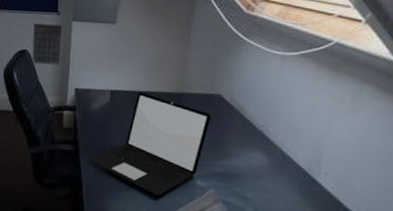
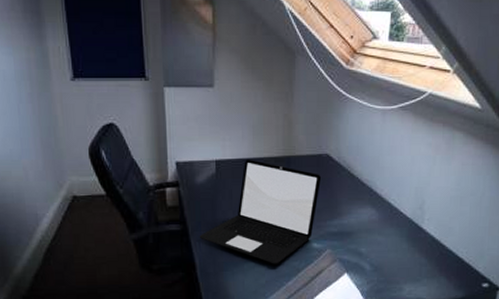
calendar: present [31,22,63,65] -> none [117,91,156,138]

